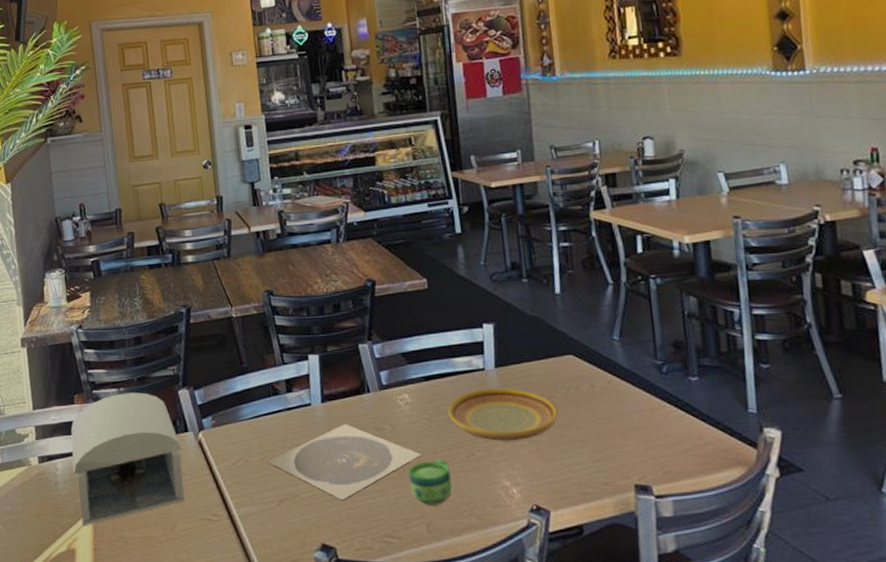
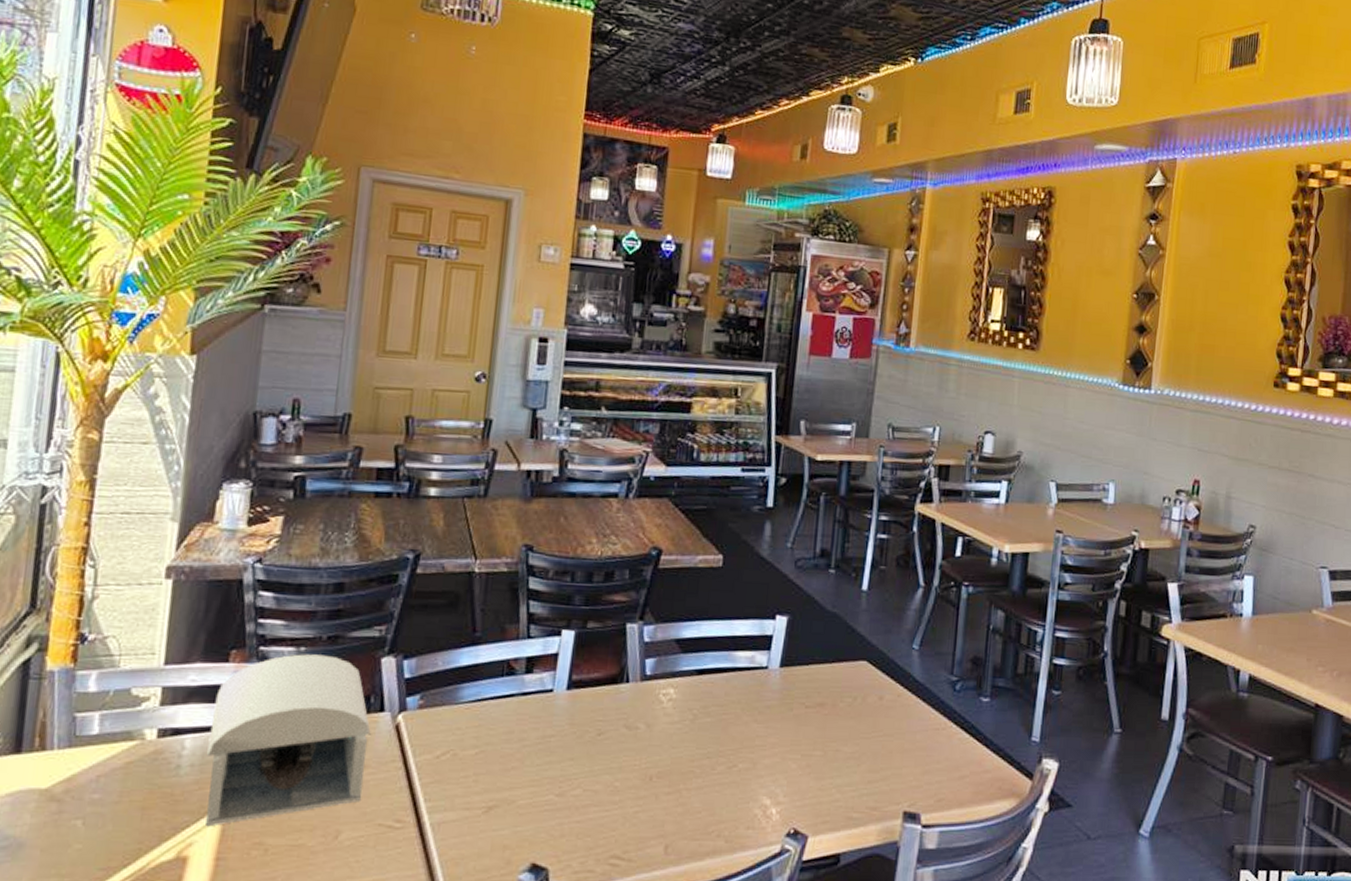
plate: present [267,424,421,500] -> none [482,718,675,810]
cup: present [408,459,453,505] -> none [655,769,706,823]
plate: present [448,388,558,441] -> none [716,690,838,753]

